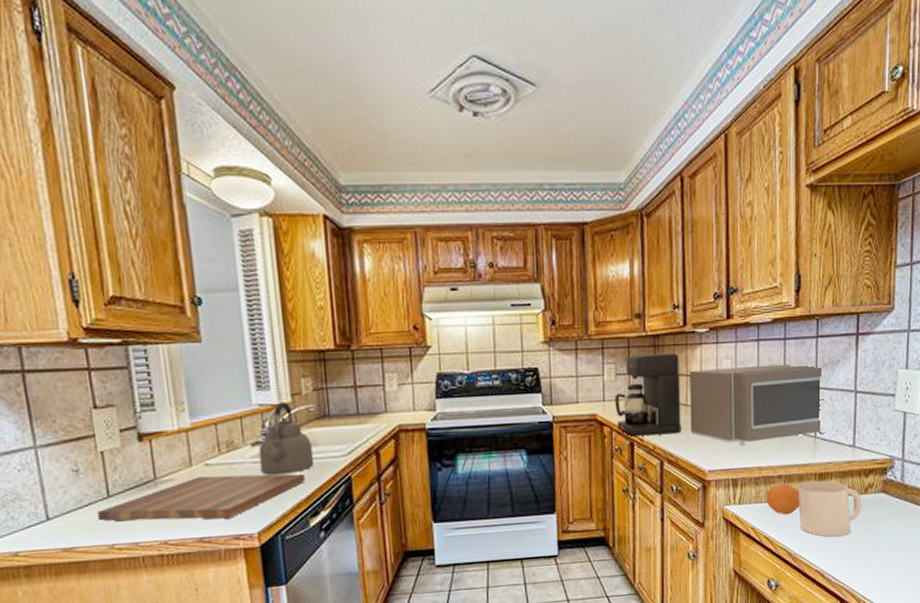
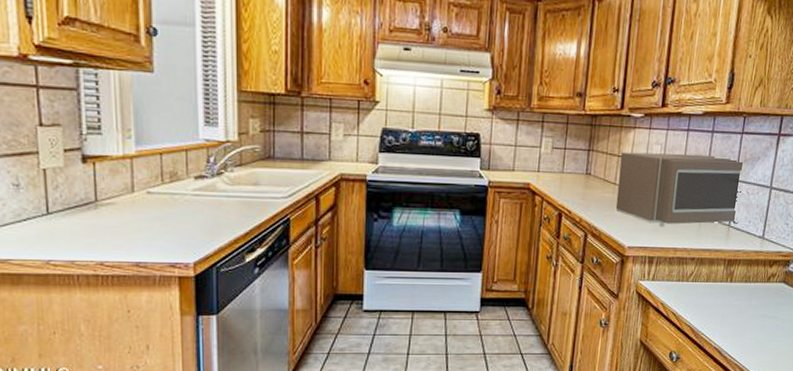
cutting board: present [97,473,305,522] -> none [35,203,244,246]
kettle: present [258,402,315,475] -> none [201,140,255,210]
coffee maker: present [615,353,681,437] -> none [548,131,614,210]
fruit: present [767,483,800,515] -> none [678,265,709,295]
mug: present [797,480,863,537] -> none [705,265,764,318]

